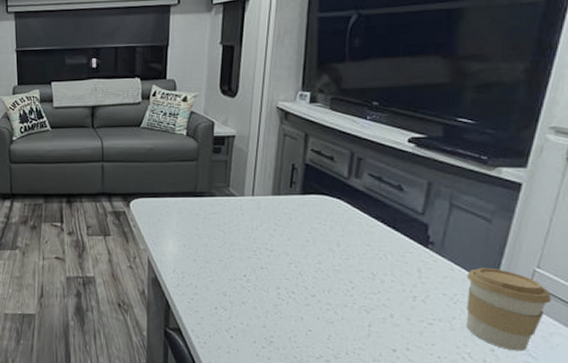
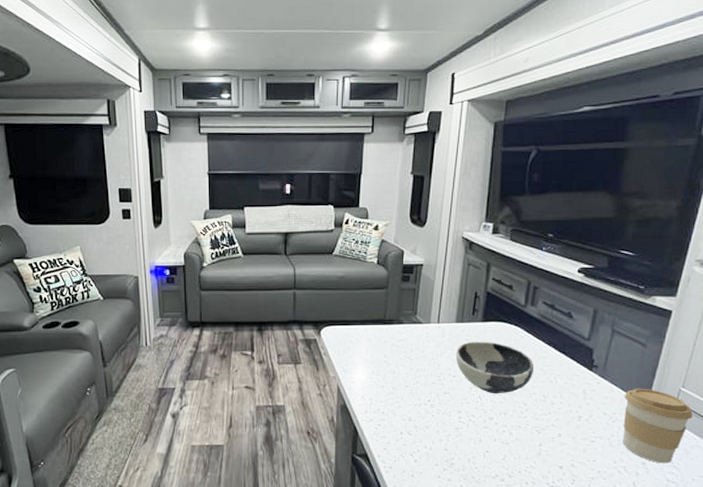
bowl: none [272,215,361,271] -> present [455,341,535,394]

